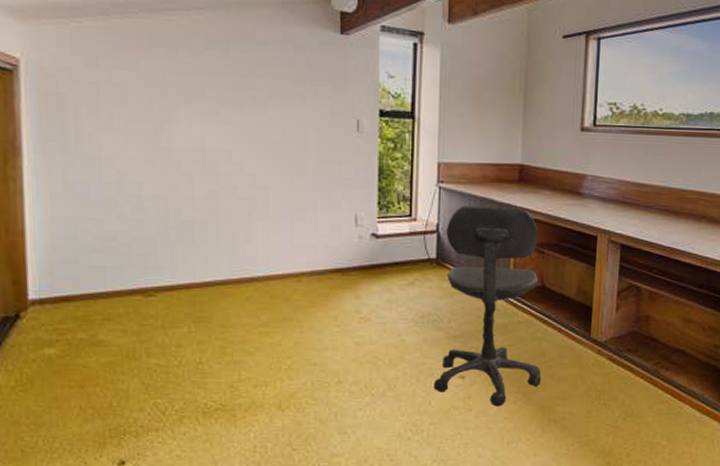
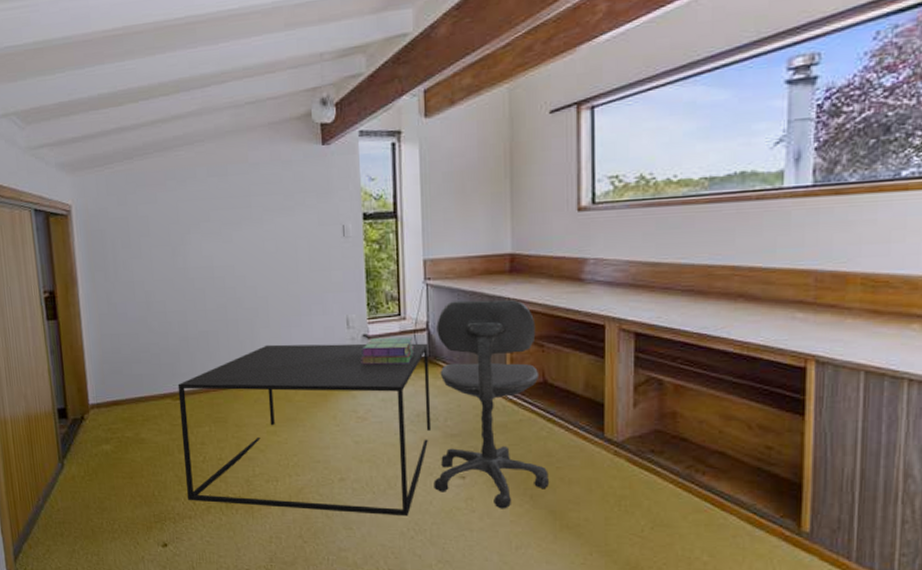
coffee table: none [151,239,438,418] -> present [177,343,432,517]
stack of books: none [367,238,423,265] -> present [360,338,415,365]

